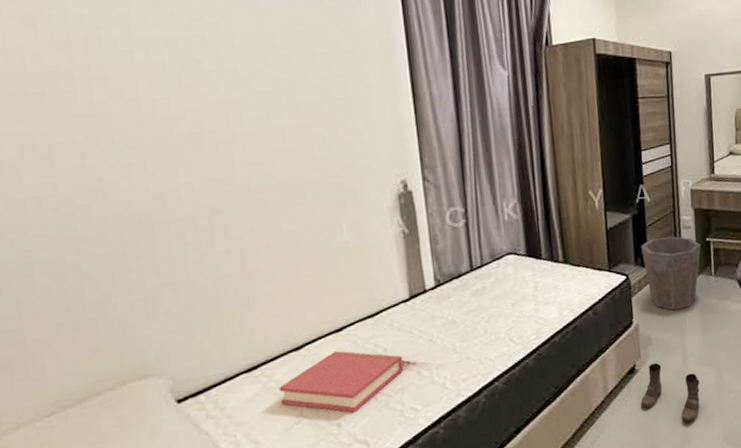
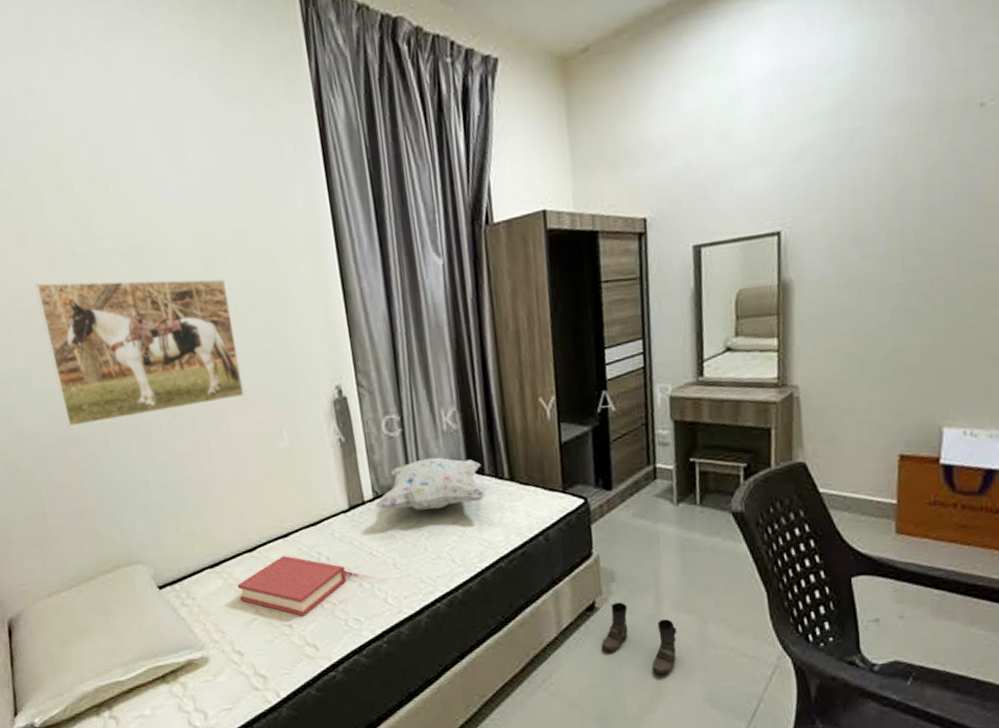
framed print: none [40,66,302,227] -> present [34,278,245,428]
decorative pillow: none [437,245,543,296] -> present [375,457,486,510]
waste bin: present [641,236,701,311] -> none [603,454,683,544]

